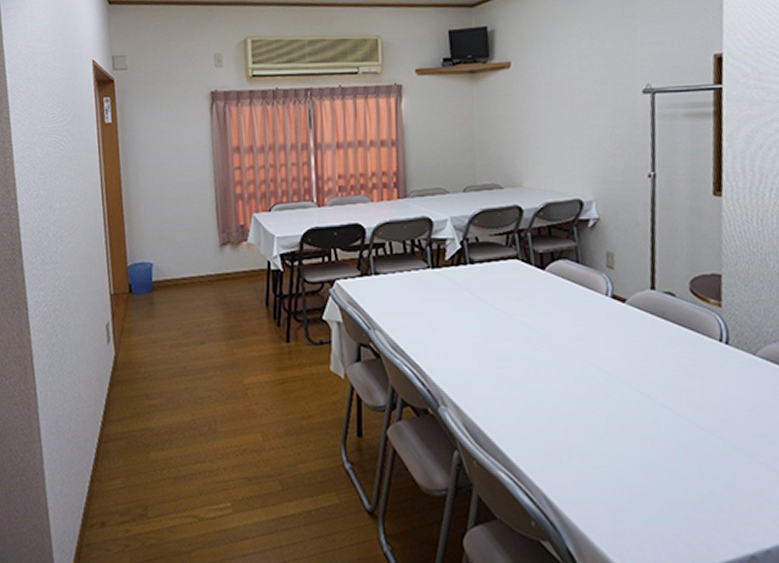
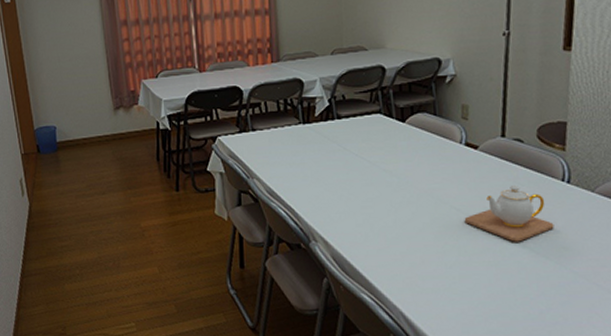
teapot: none [613,345,714,412] -> present [464,185,554,242]

